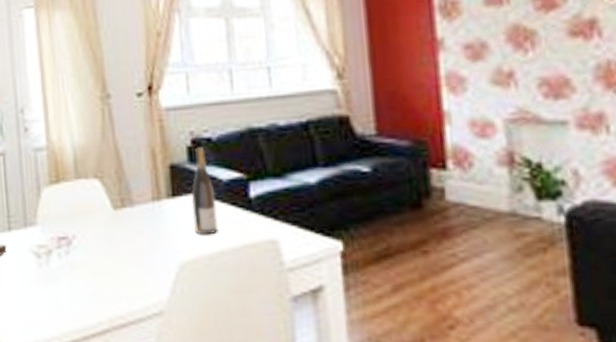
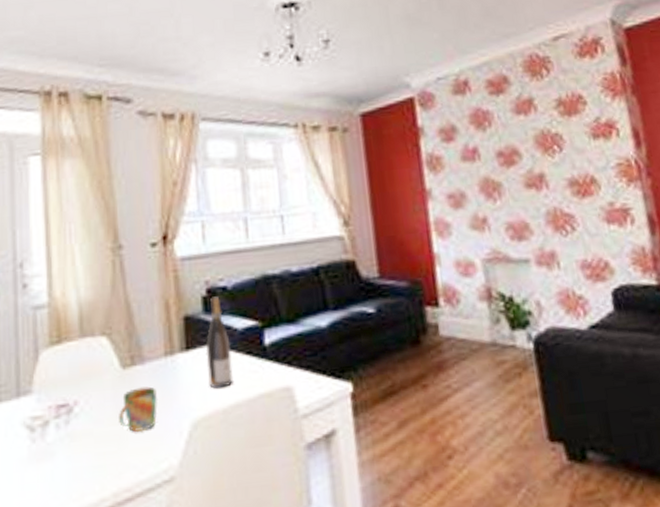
mug: none [112,228,147,268] -> present [119,386,158,433]

